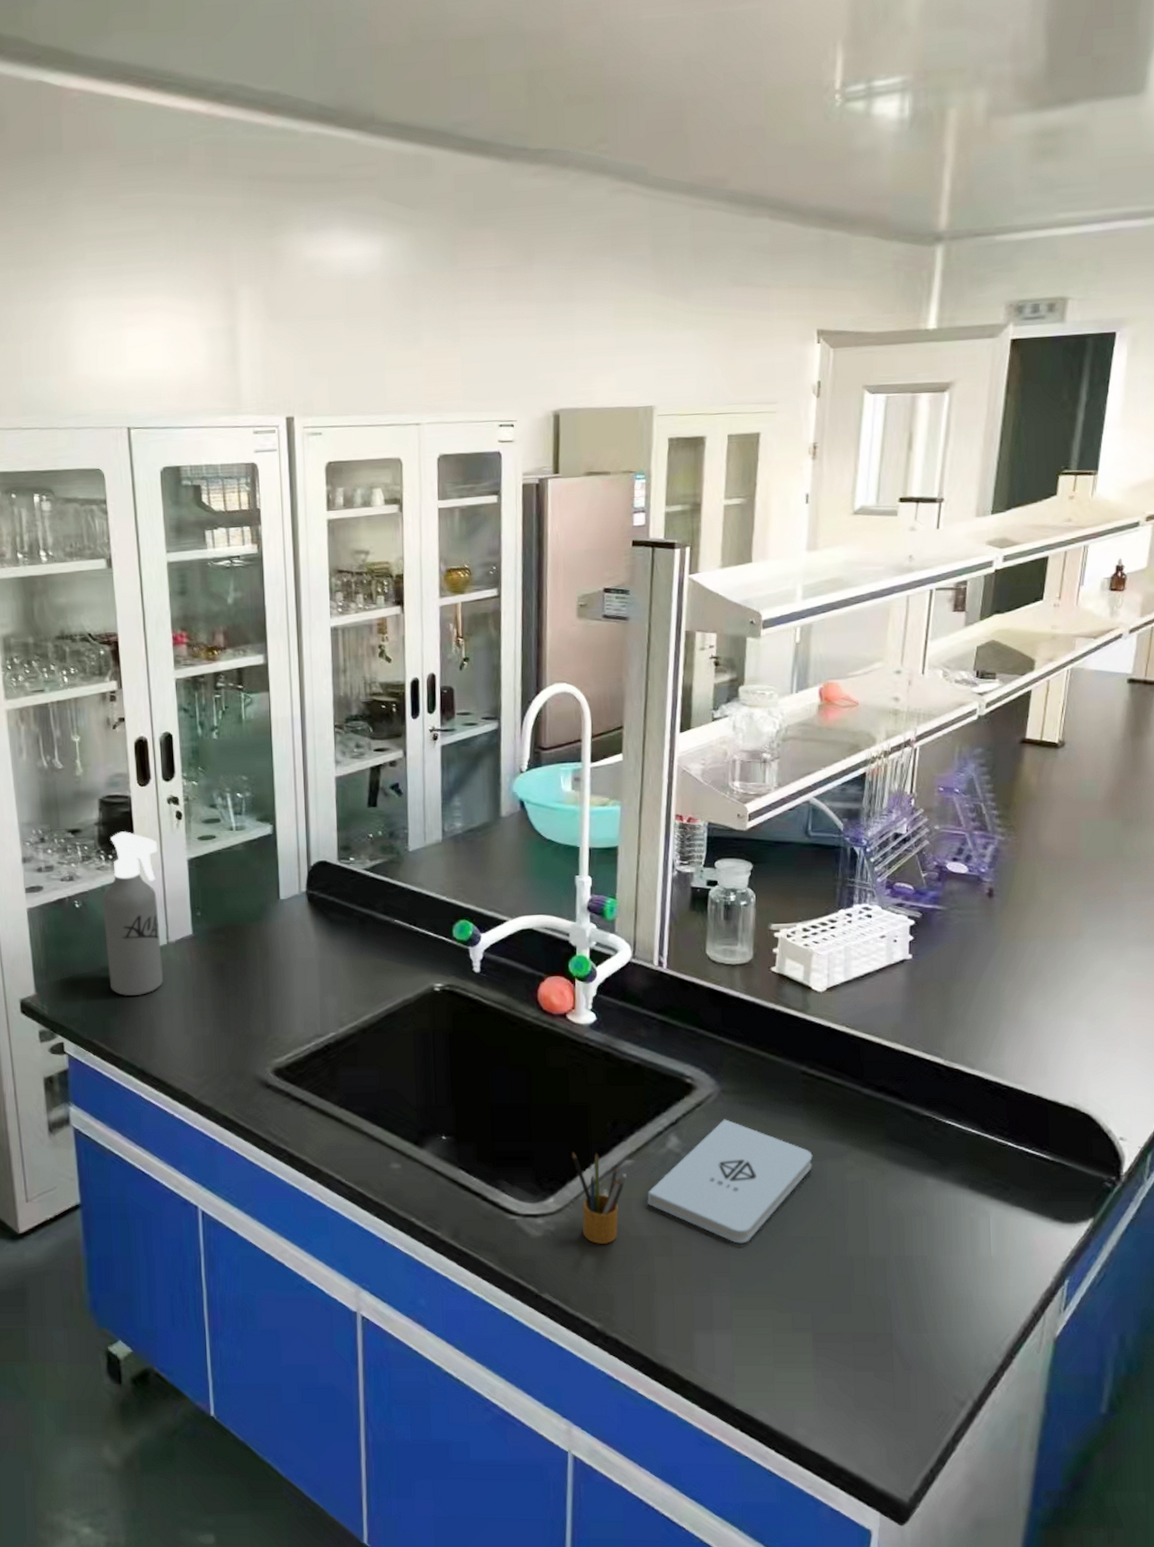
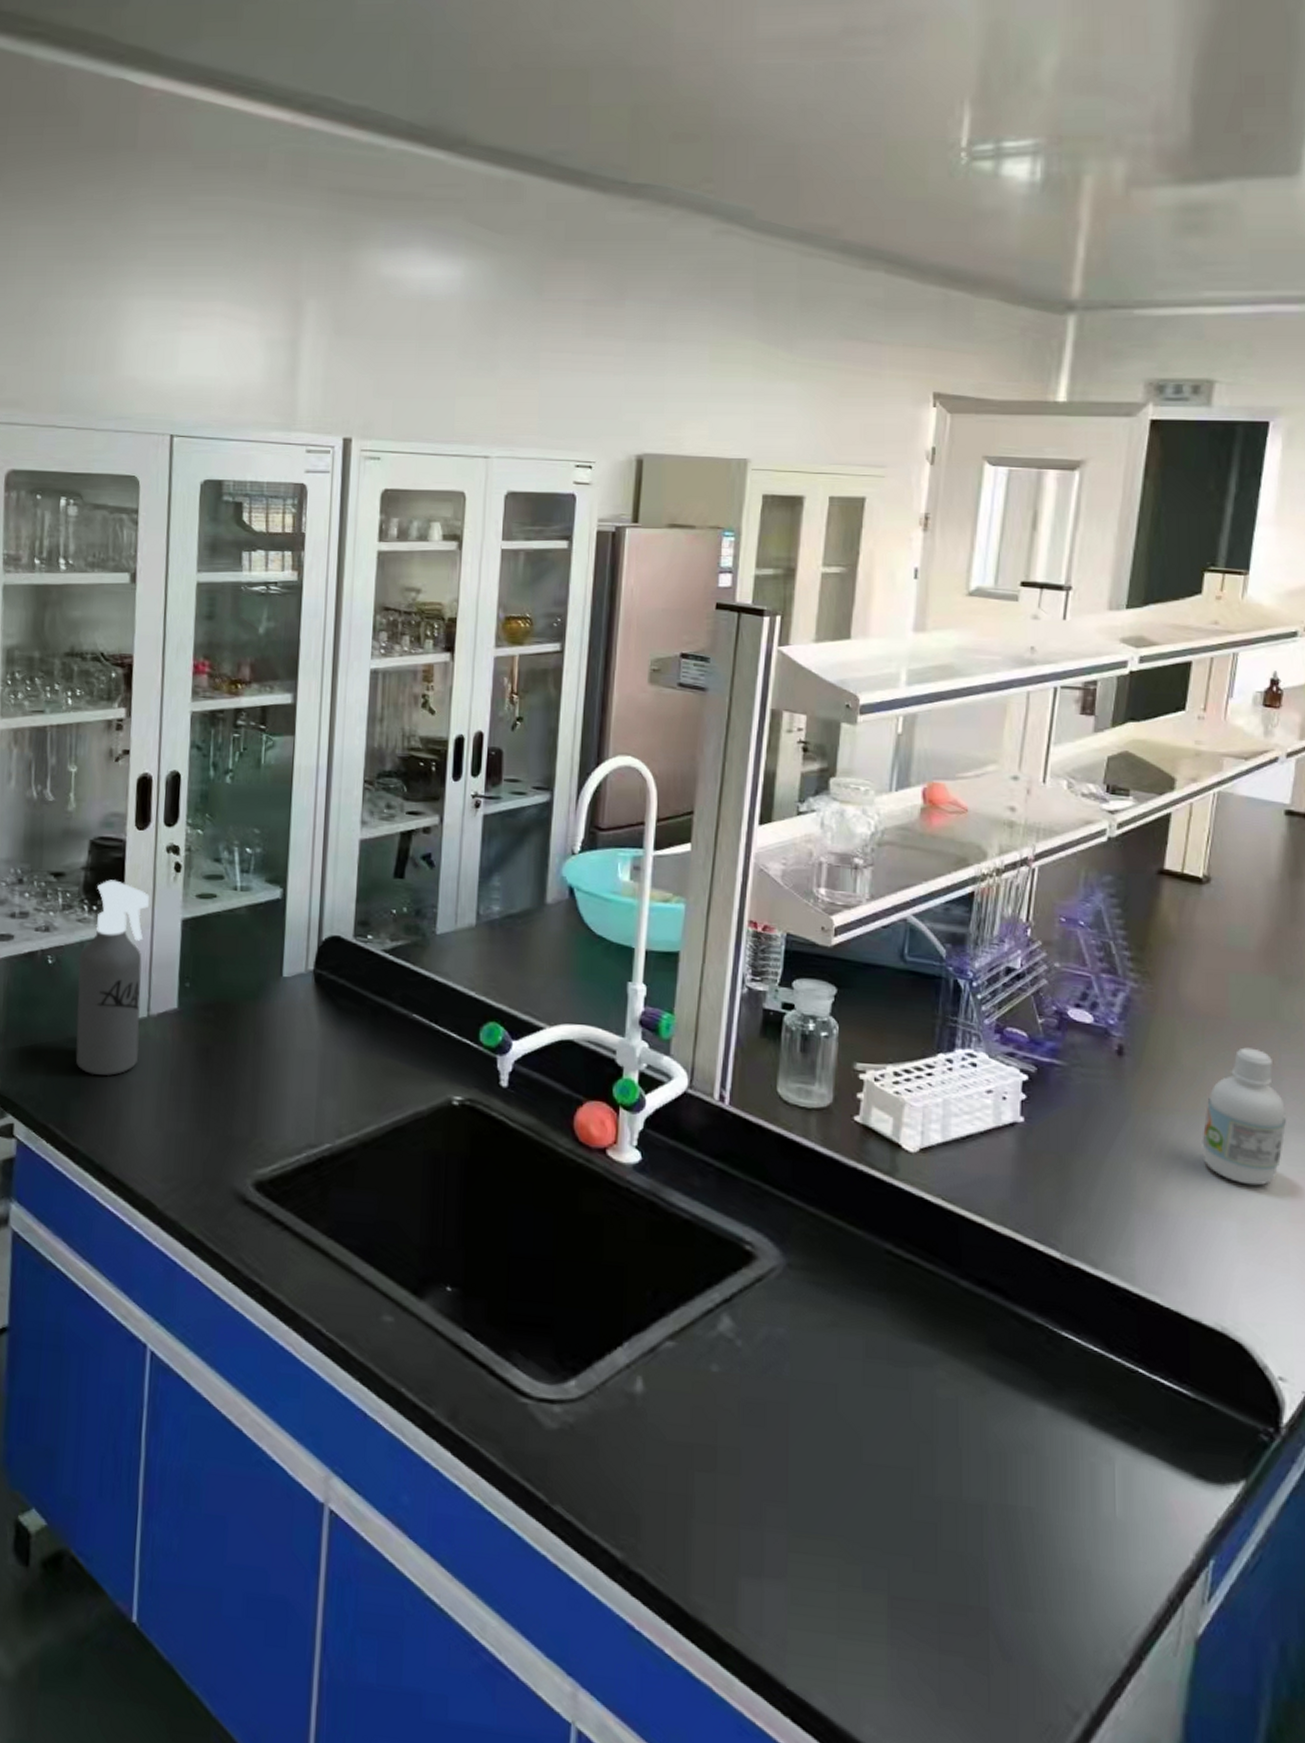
pencil box: present [571,1152,627,1244] -> none [601,1323,667,1448]
notepad: present [647,1119,813,1244] -> none [690,1301,896,1466]
bottle: none [1058,880,1127,991] -> present [1202,1047,1286,1186]

